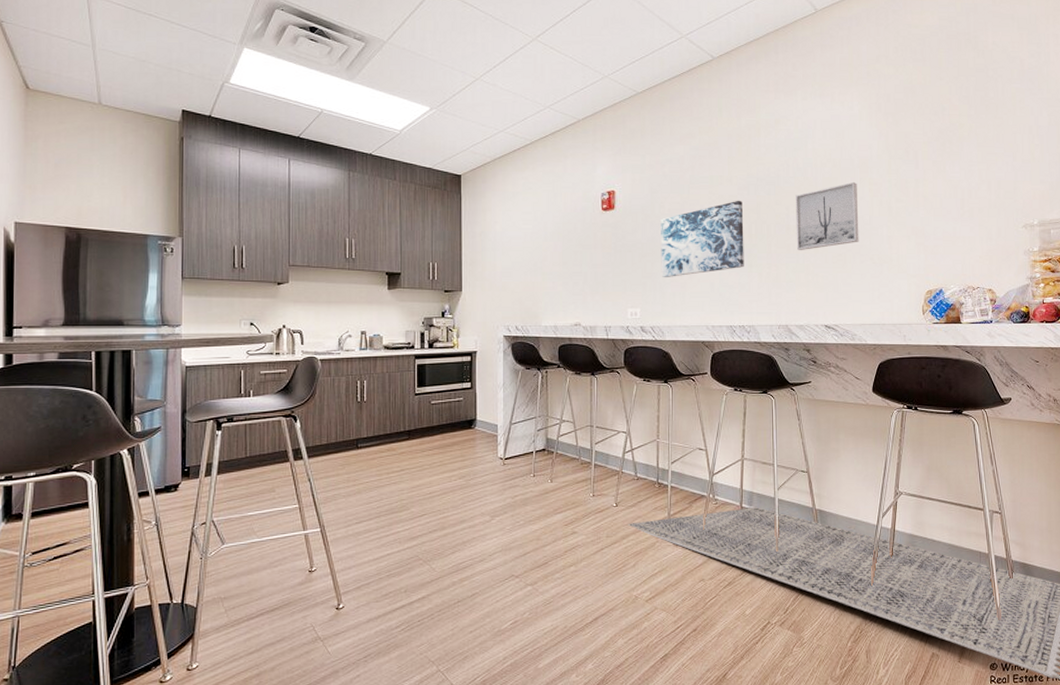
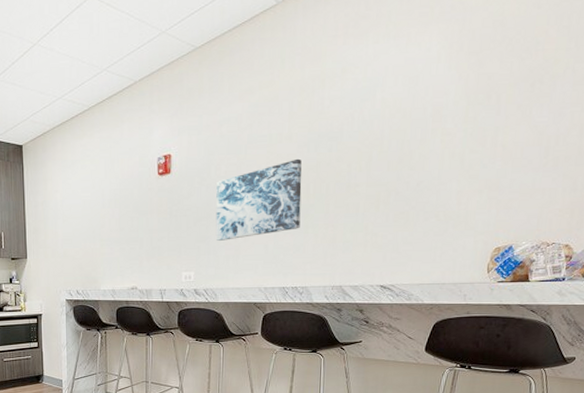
wall art: present [796,182,859,251] -> none [356,134,428,210]

